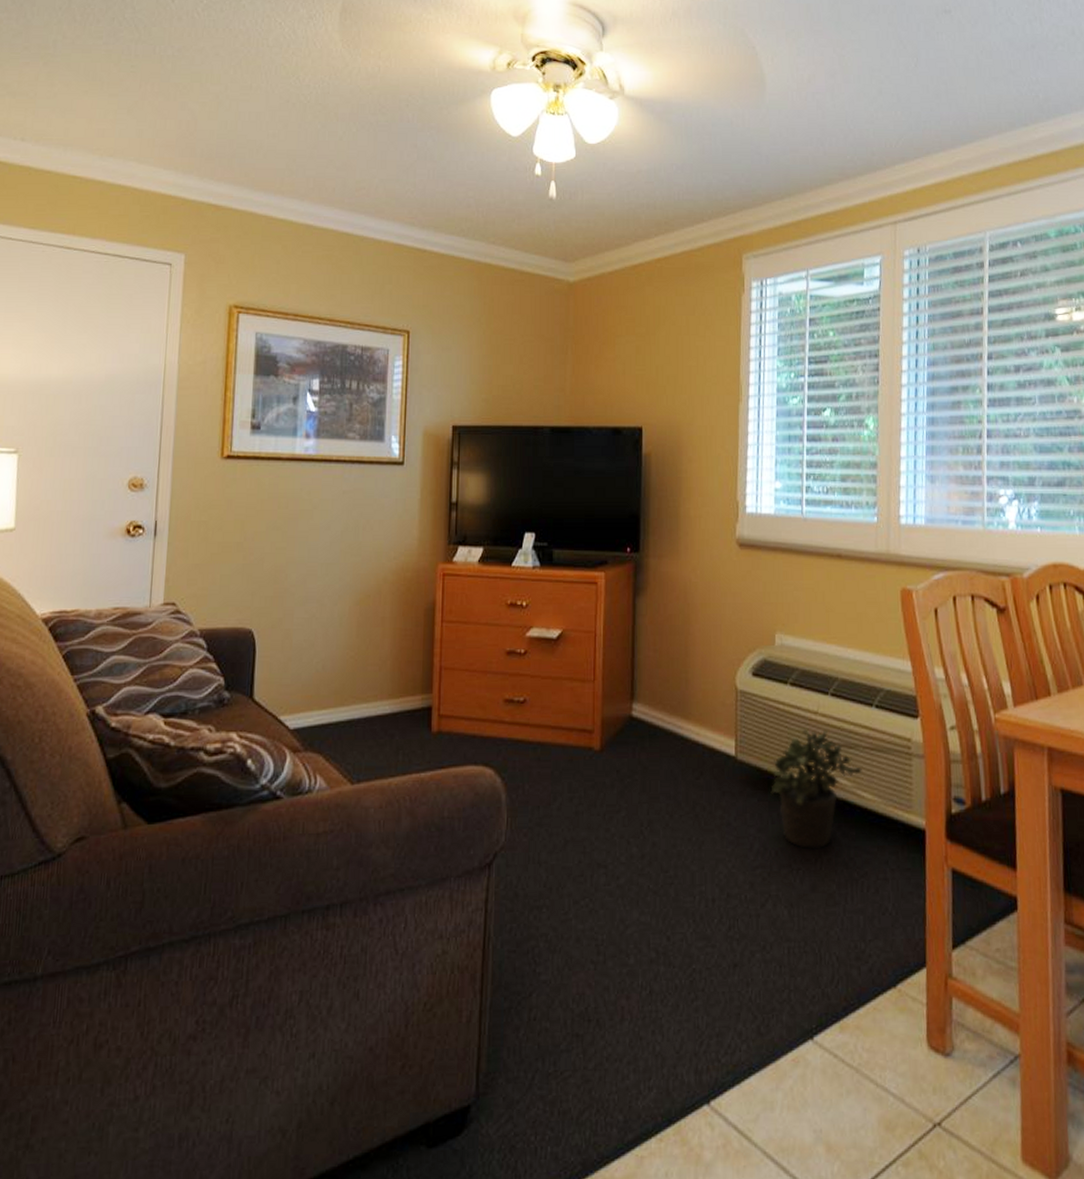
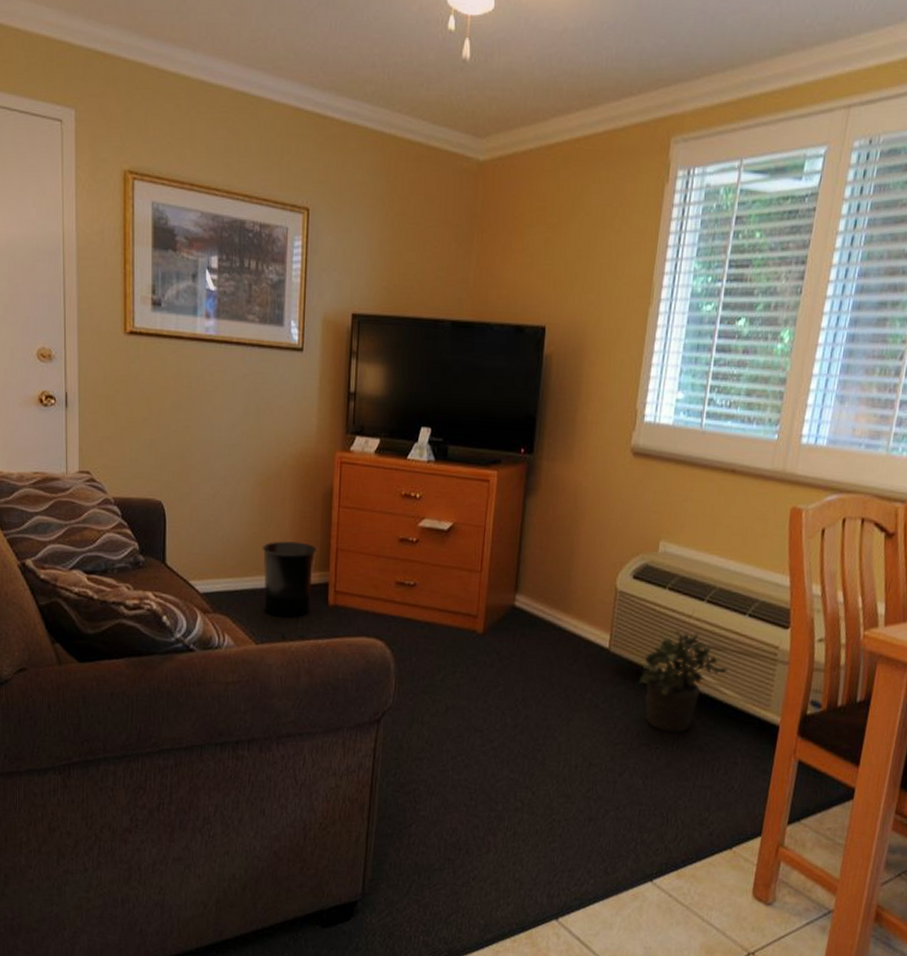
waste bin: none [359,663,420,750] -> present [262,541,317,618]

